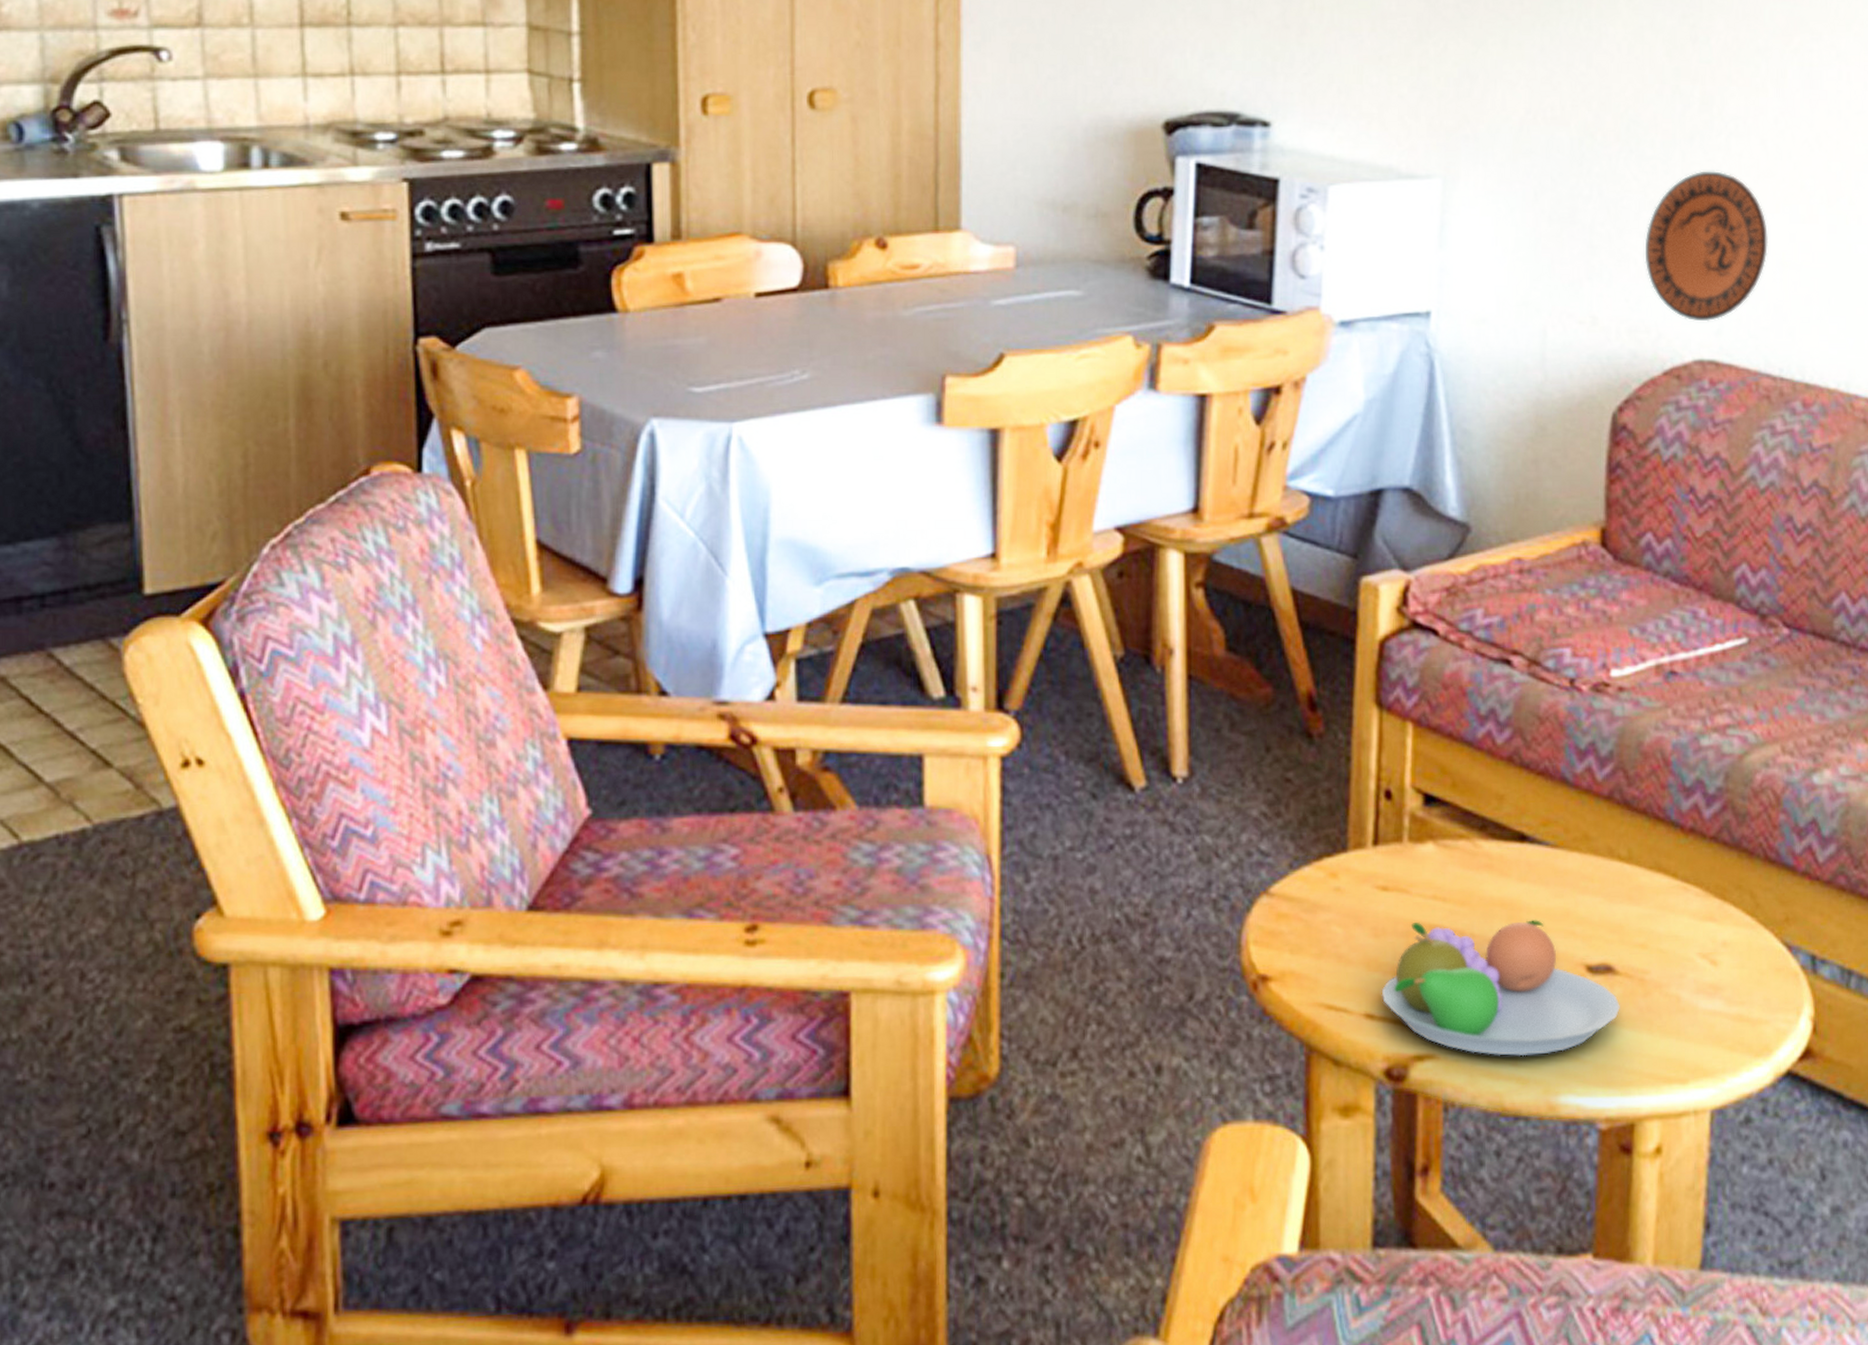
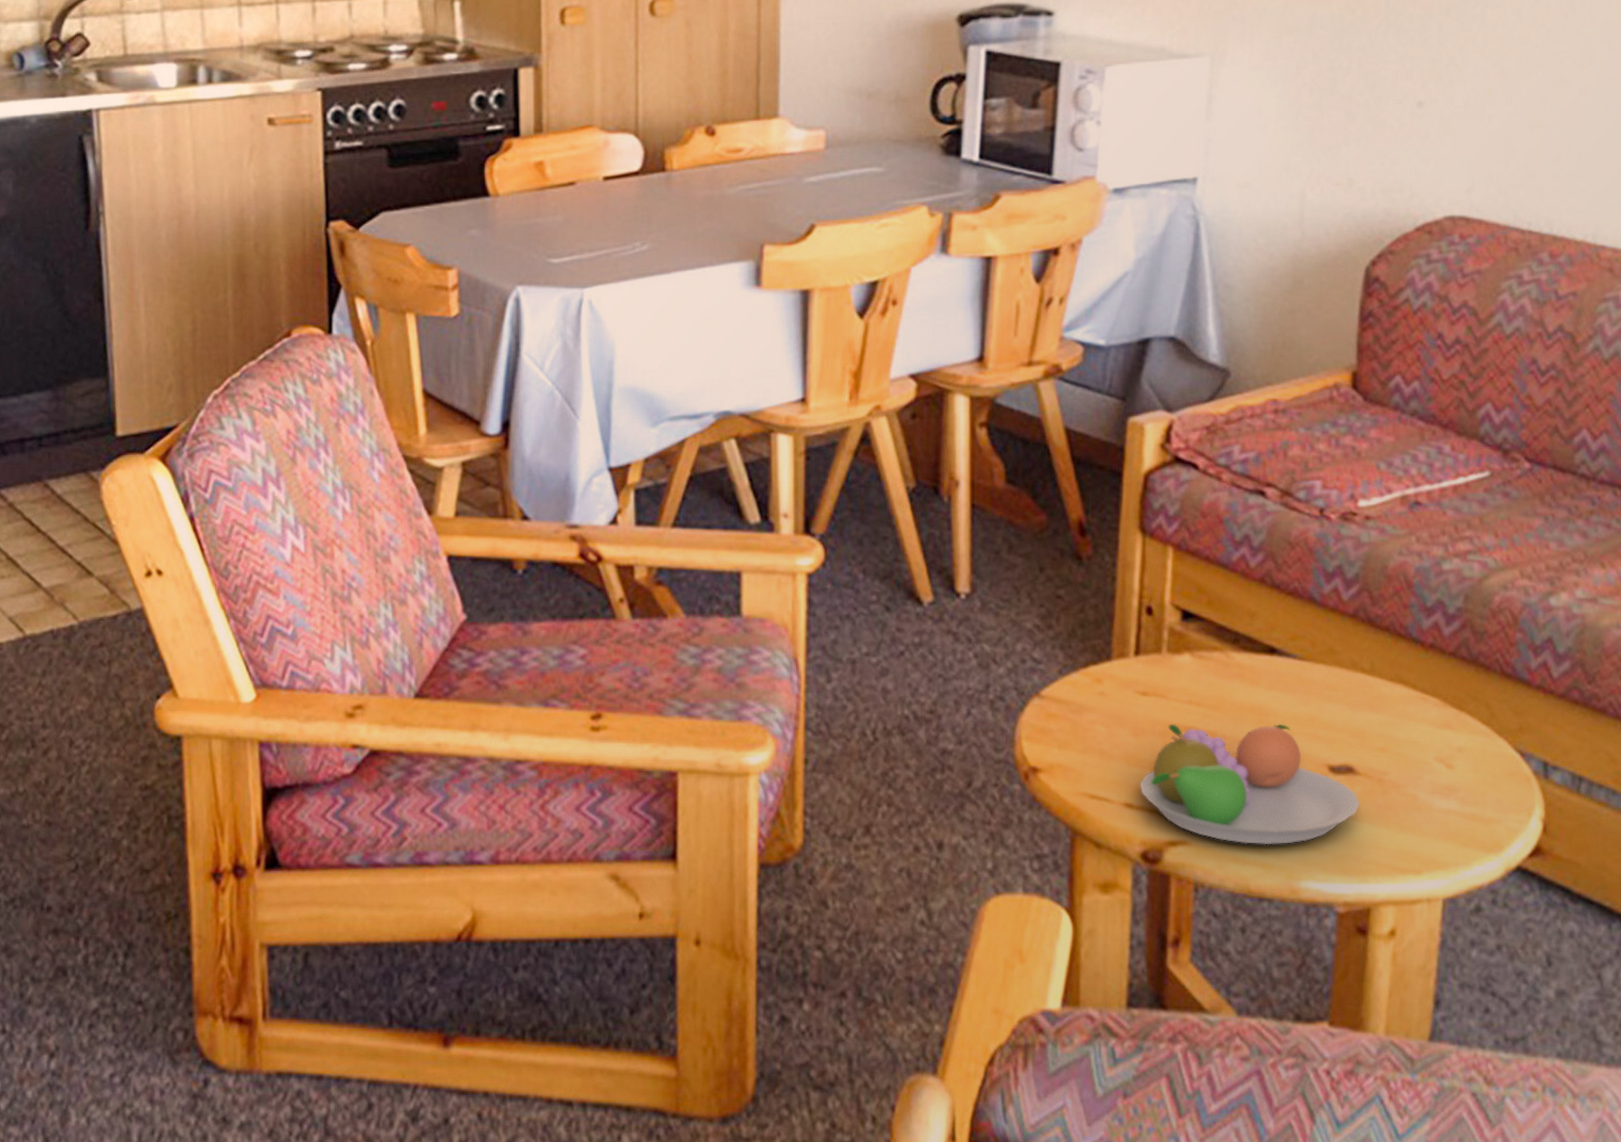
decorative plate: present [1644,171,1768,322] -> none [1400,40,1520,181]

